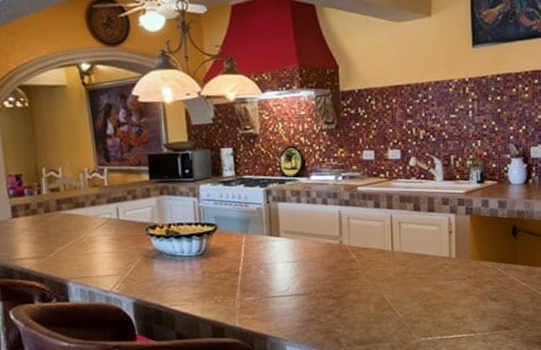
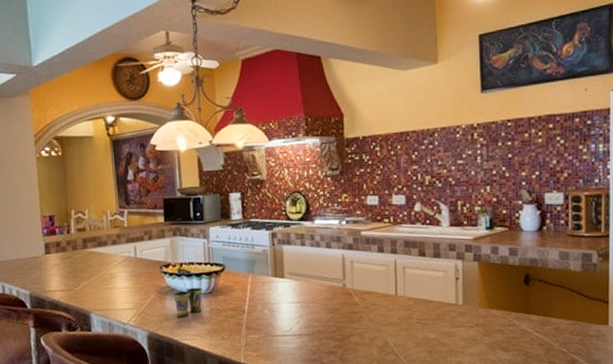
cup: none [161,249,193,282] -> present [173,287,203,317]

